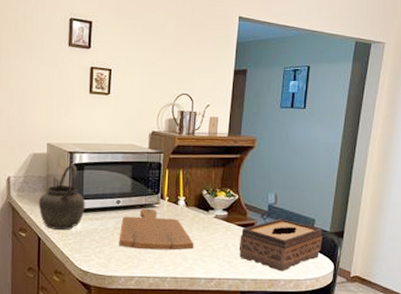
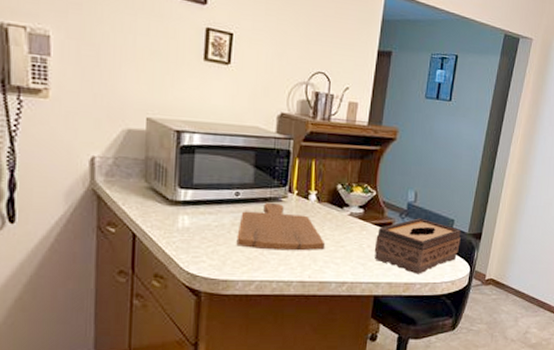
kettle: present [38,164,85,230] -> none [133,145,196,225]

